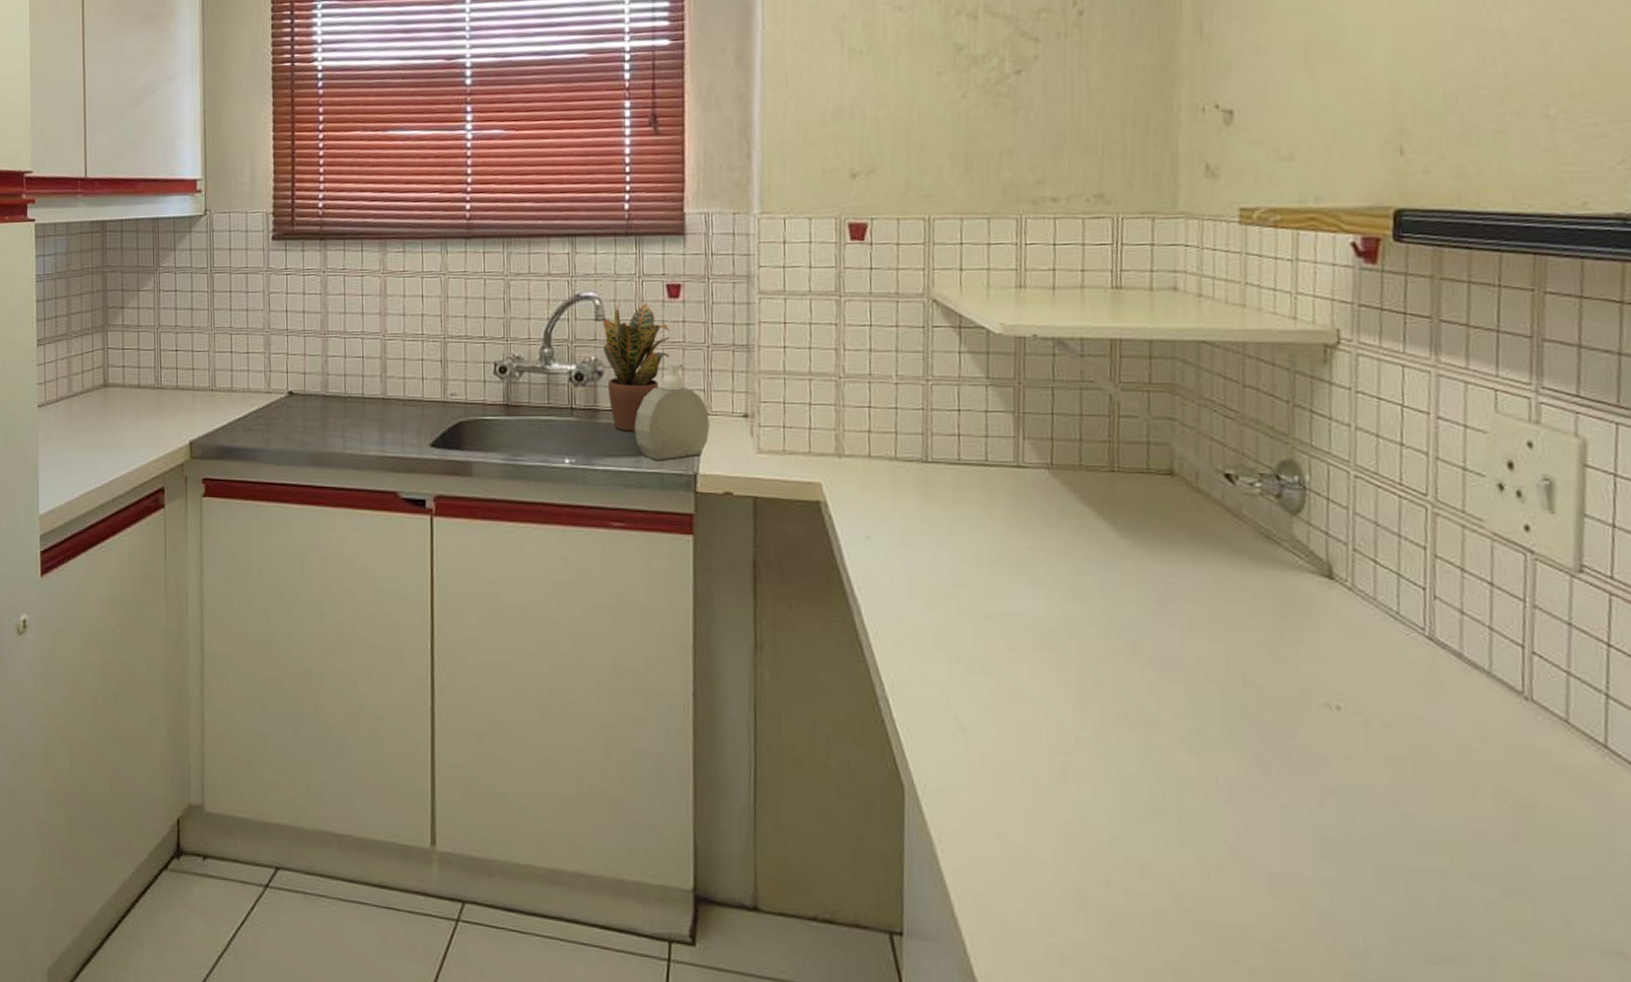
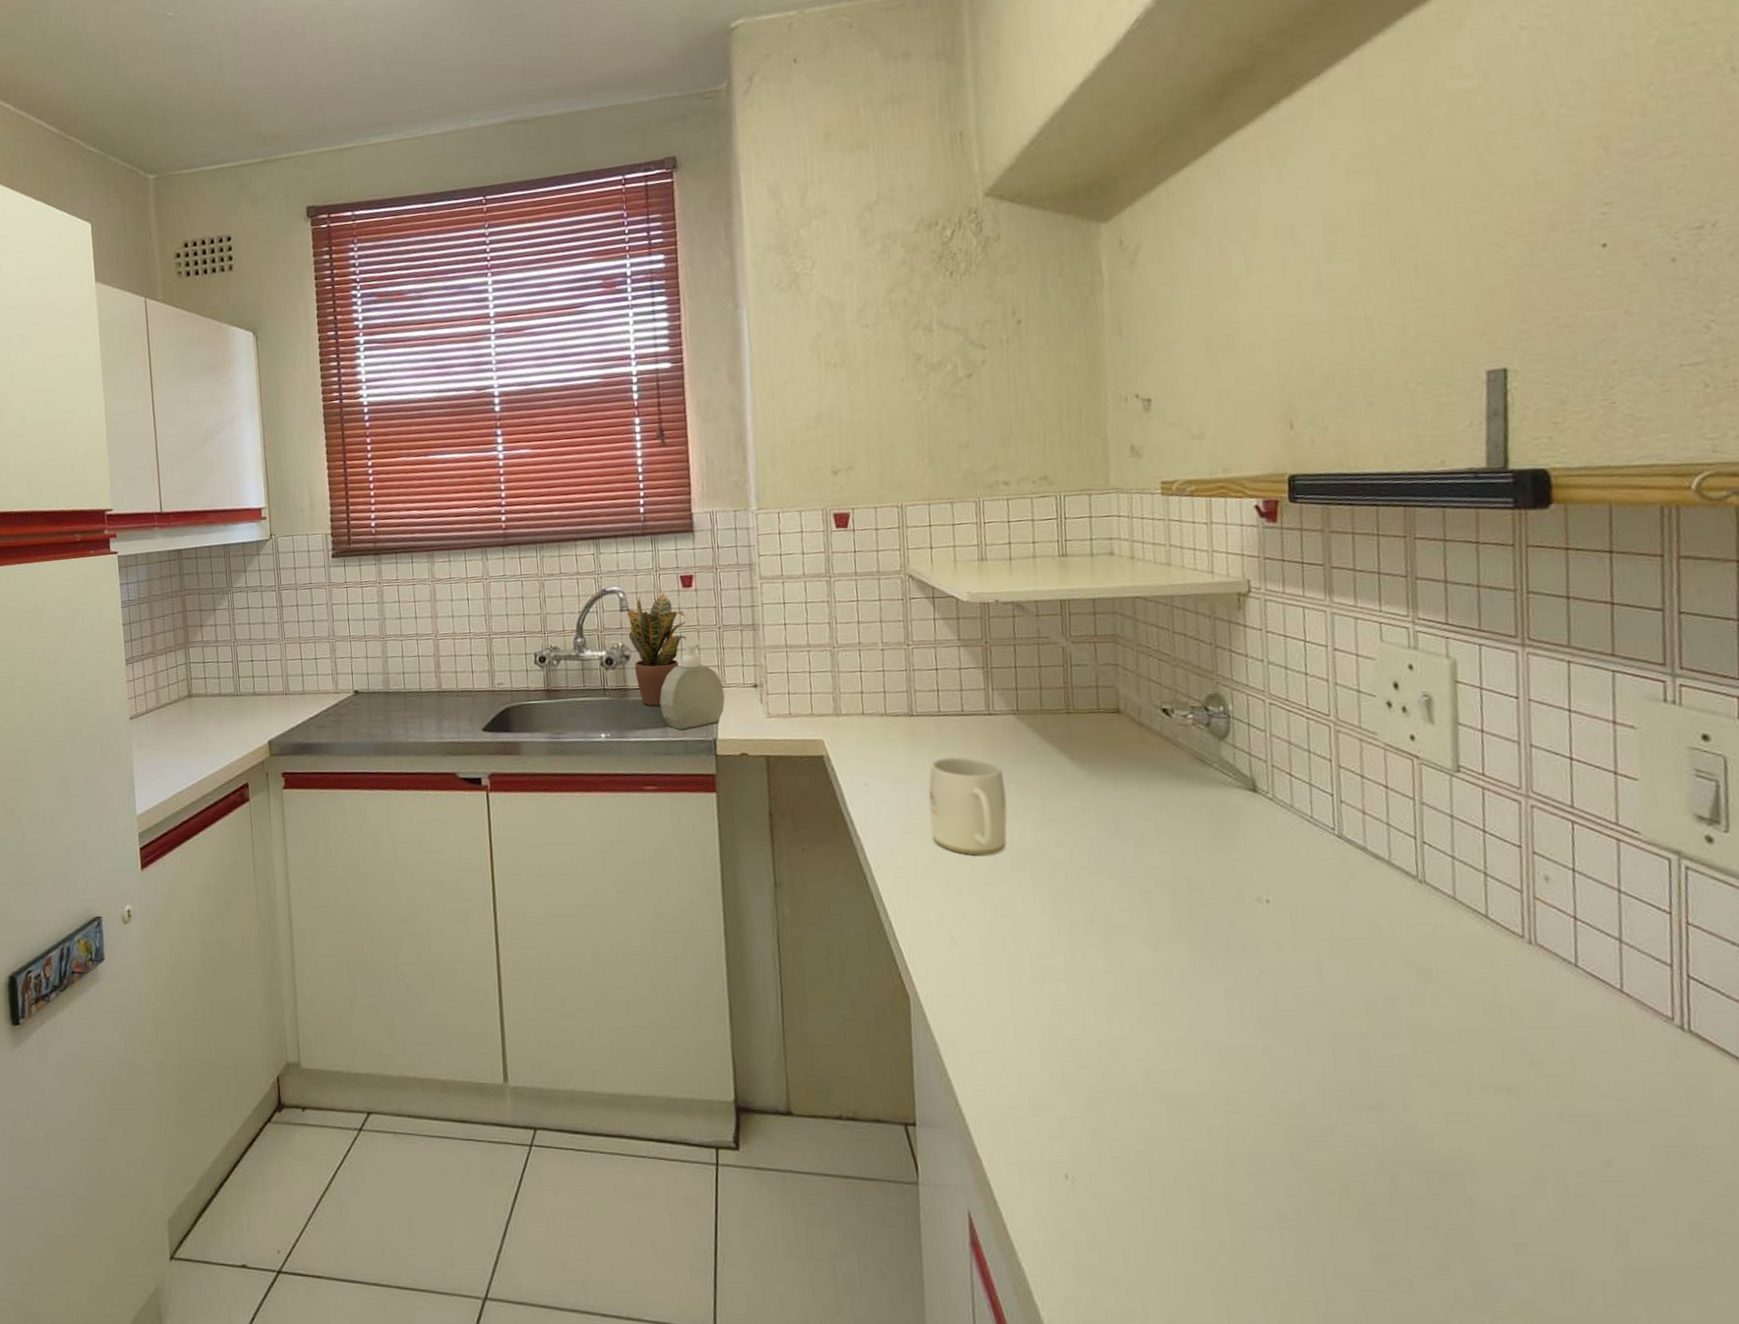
mug: none [940,513,1033,629] -> present [928,756,1007,855]

